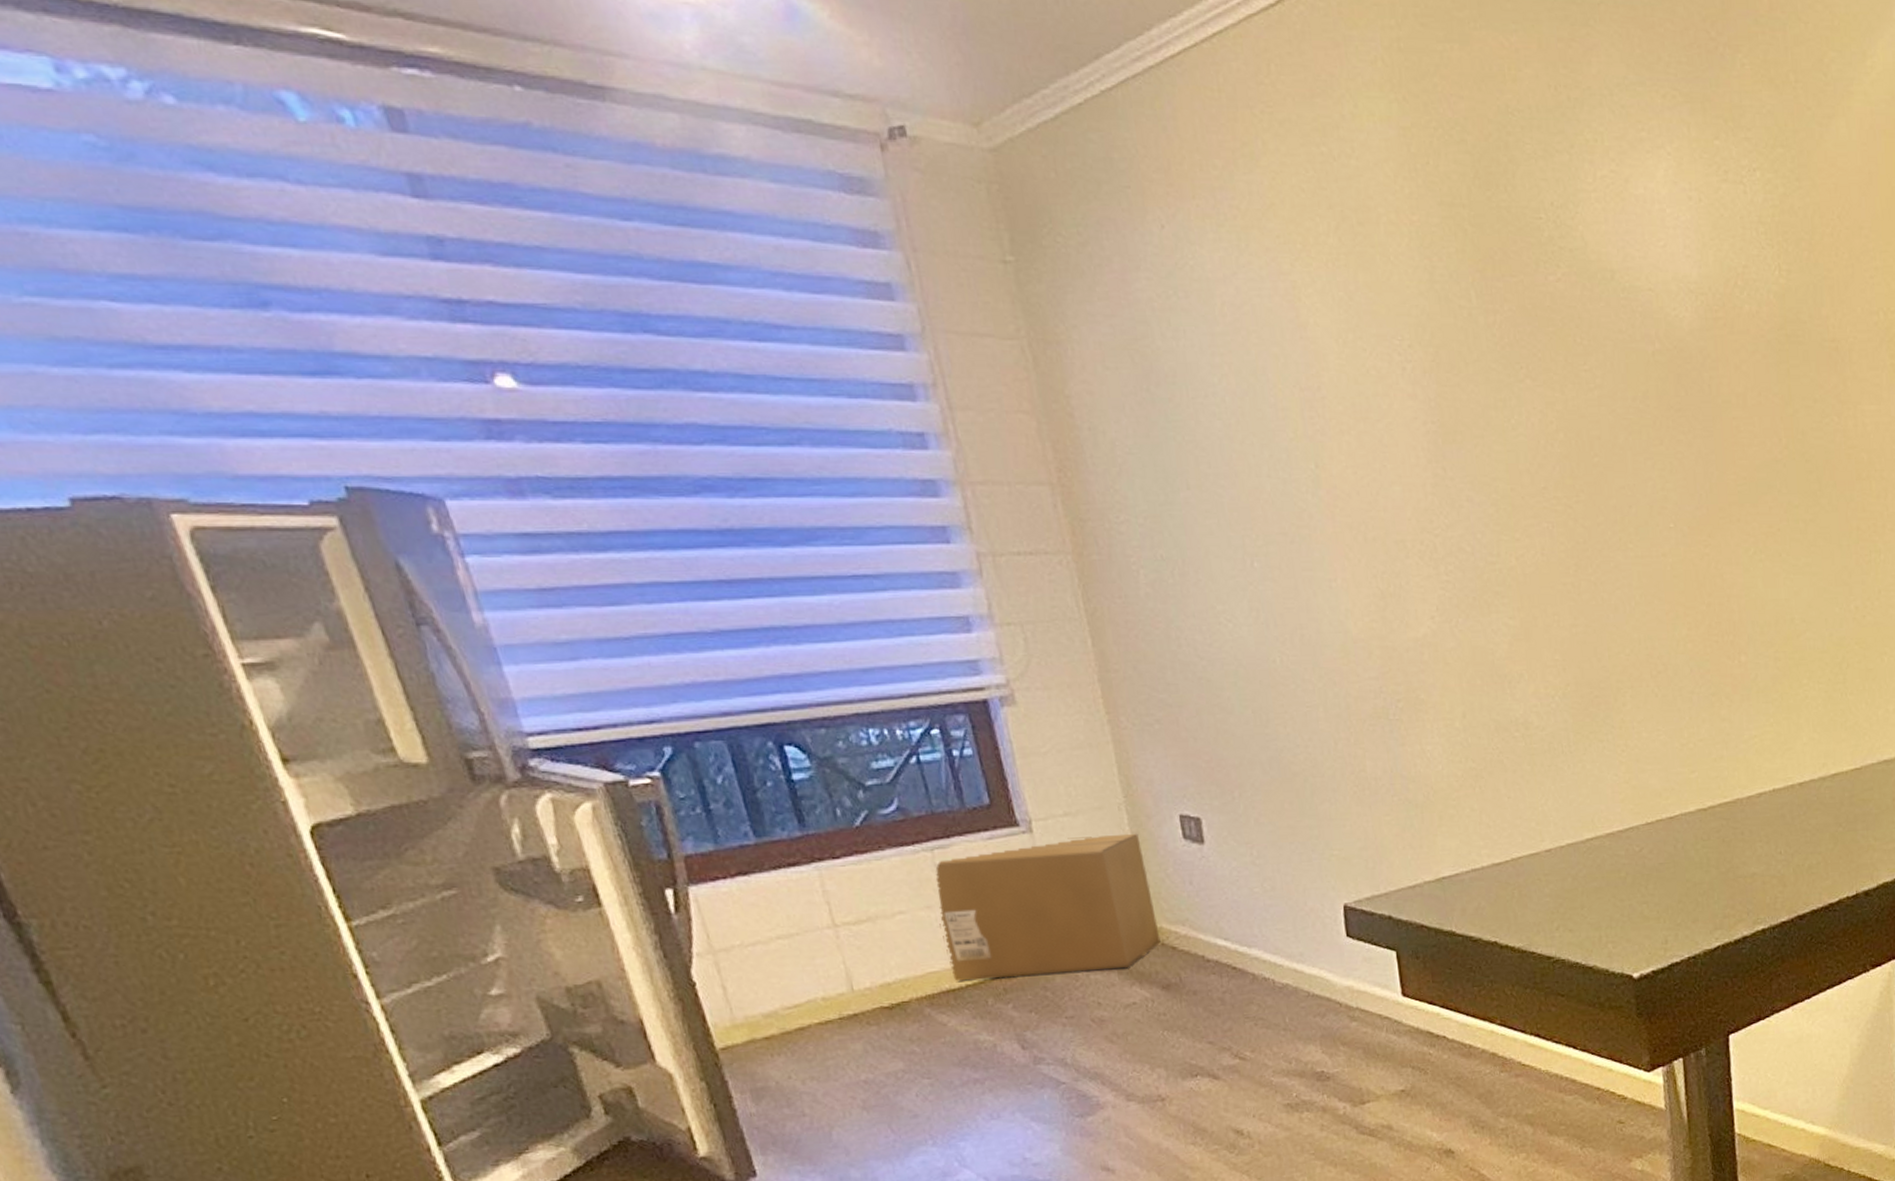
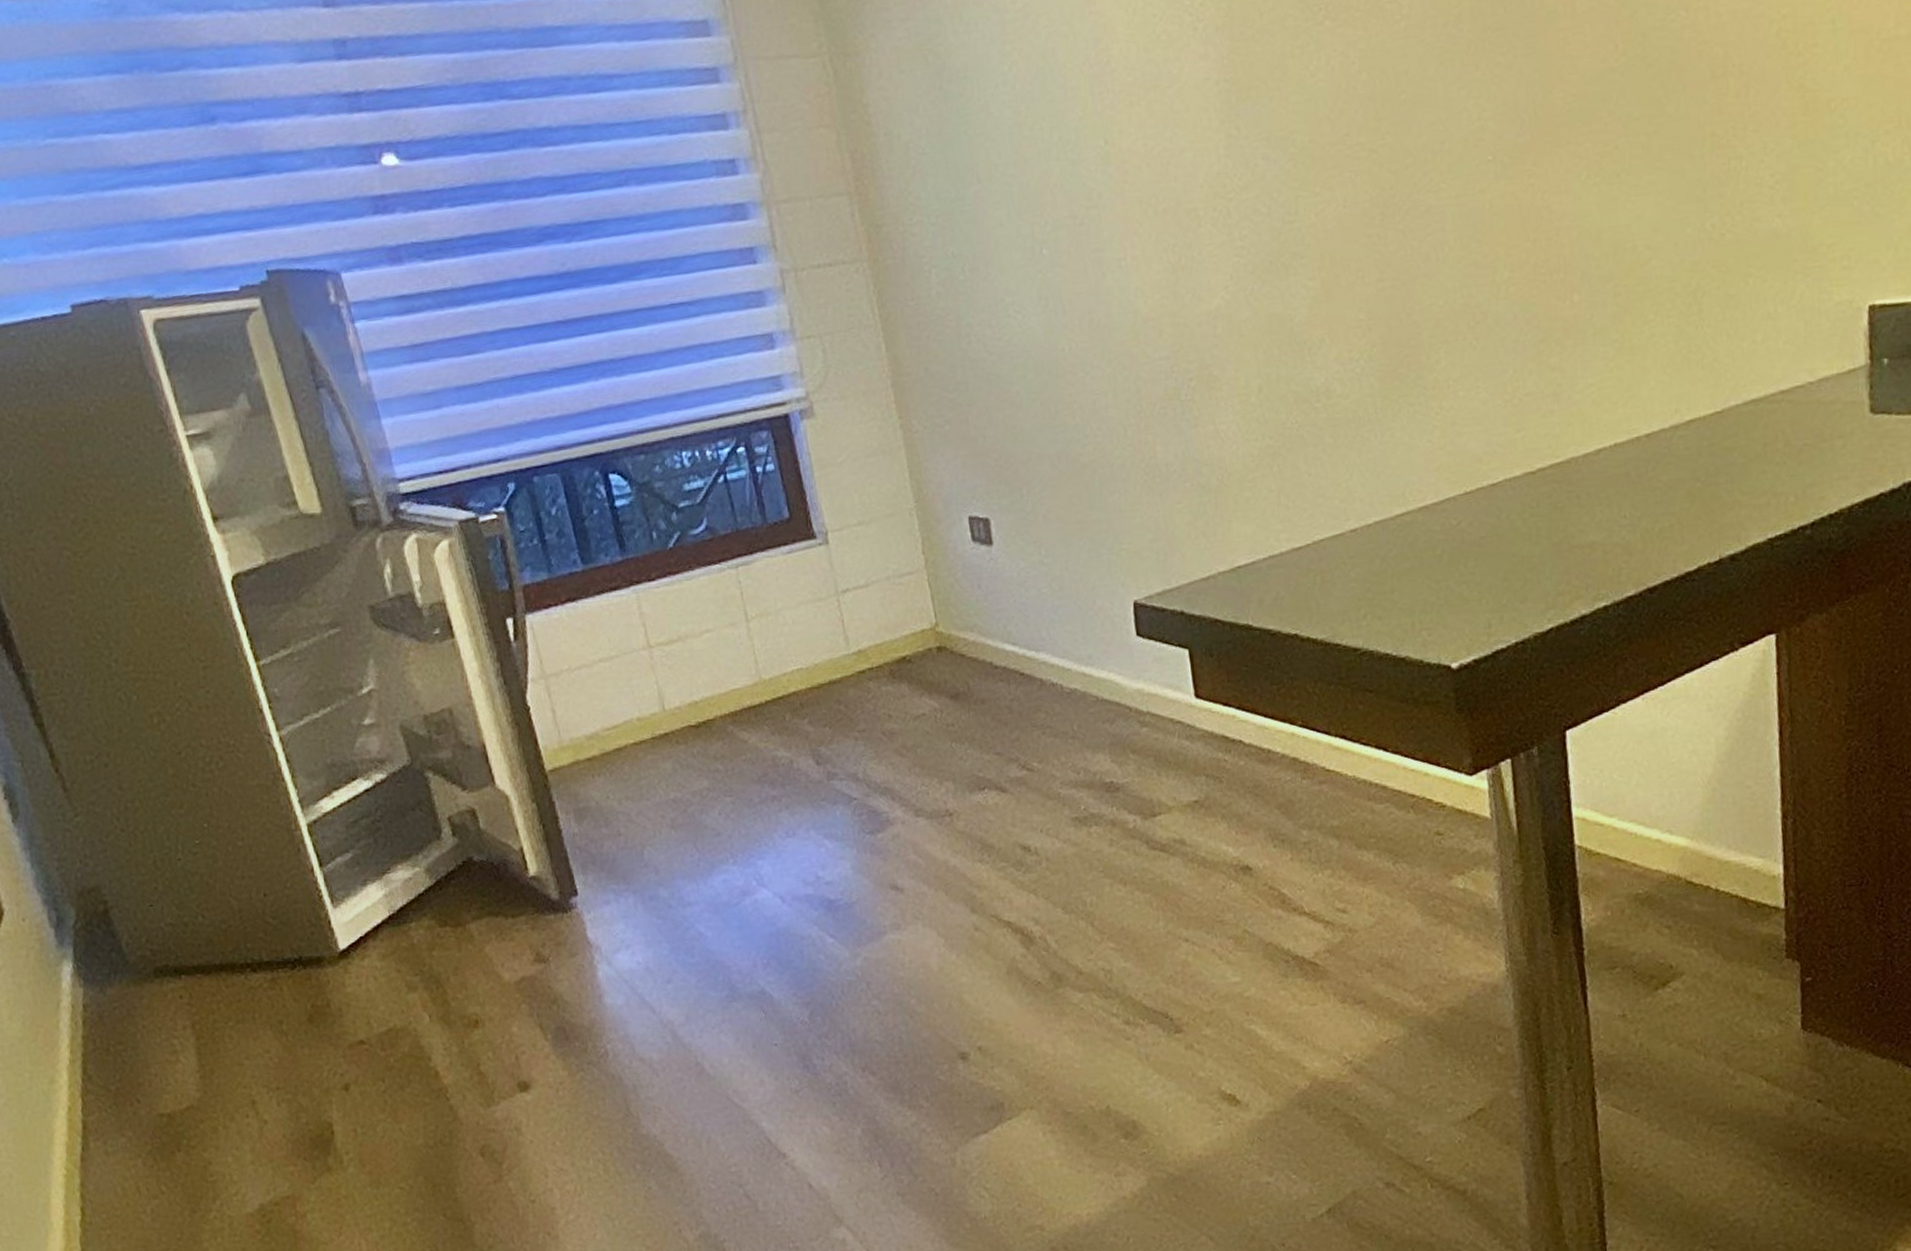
box: present [935,833,1161,981] -> none [739,538,950,698]

